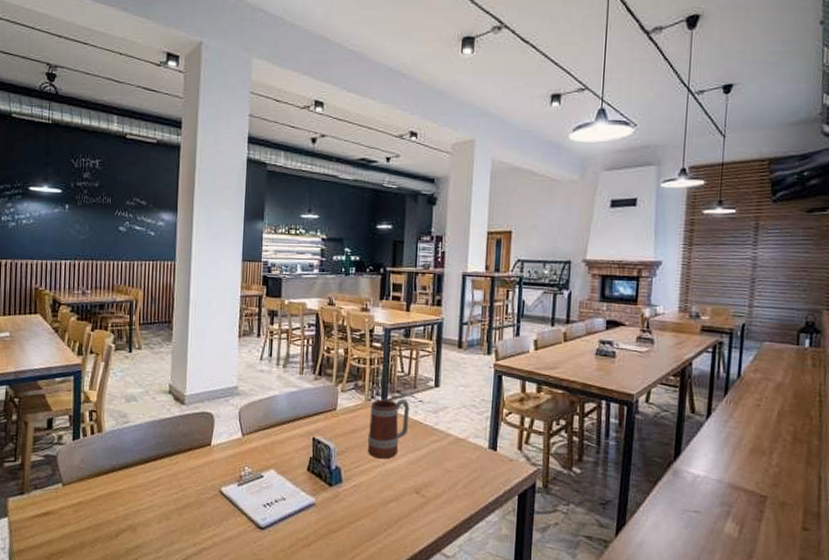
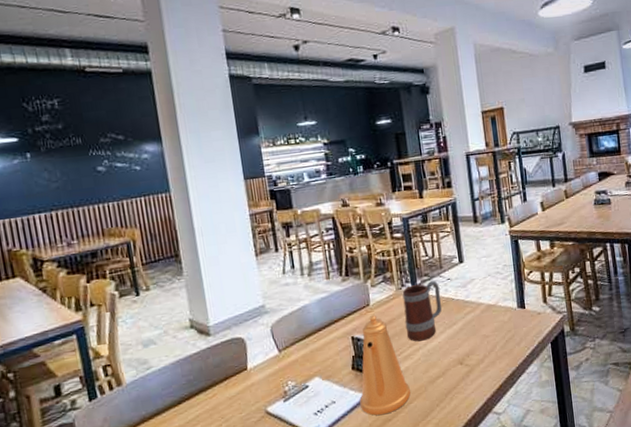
coffee pot: none [308,420,361,525] -> present [360,314,411,416]

